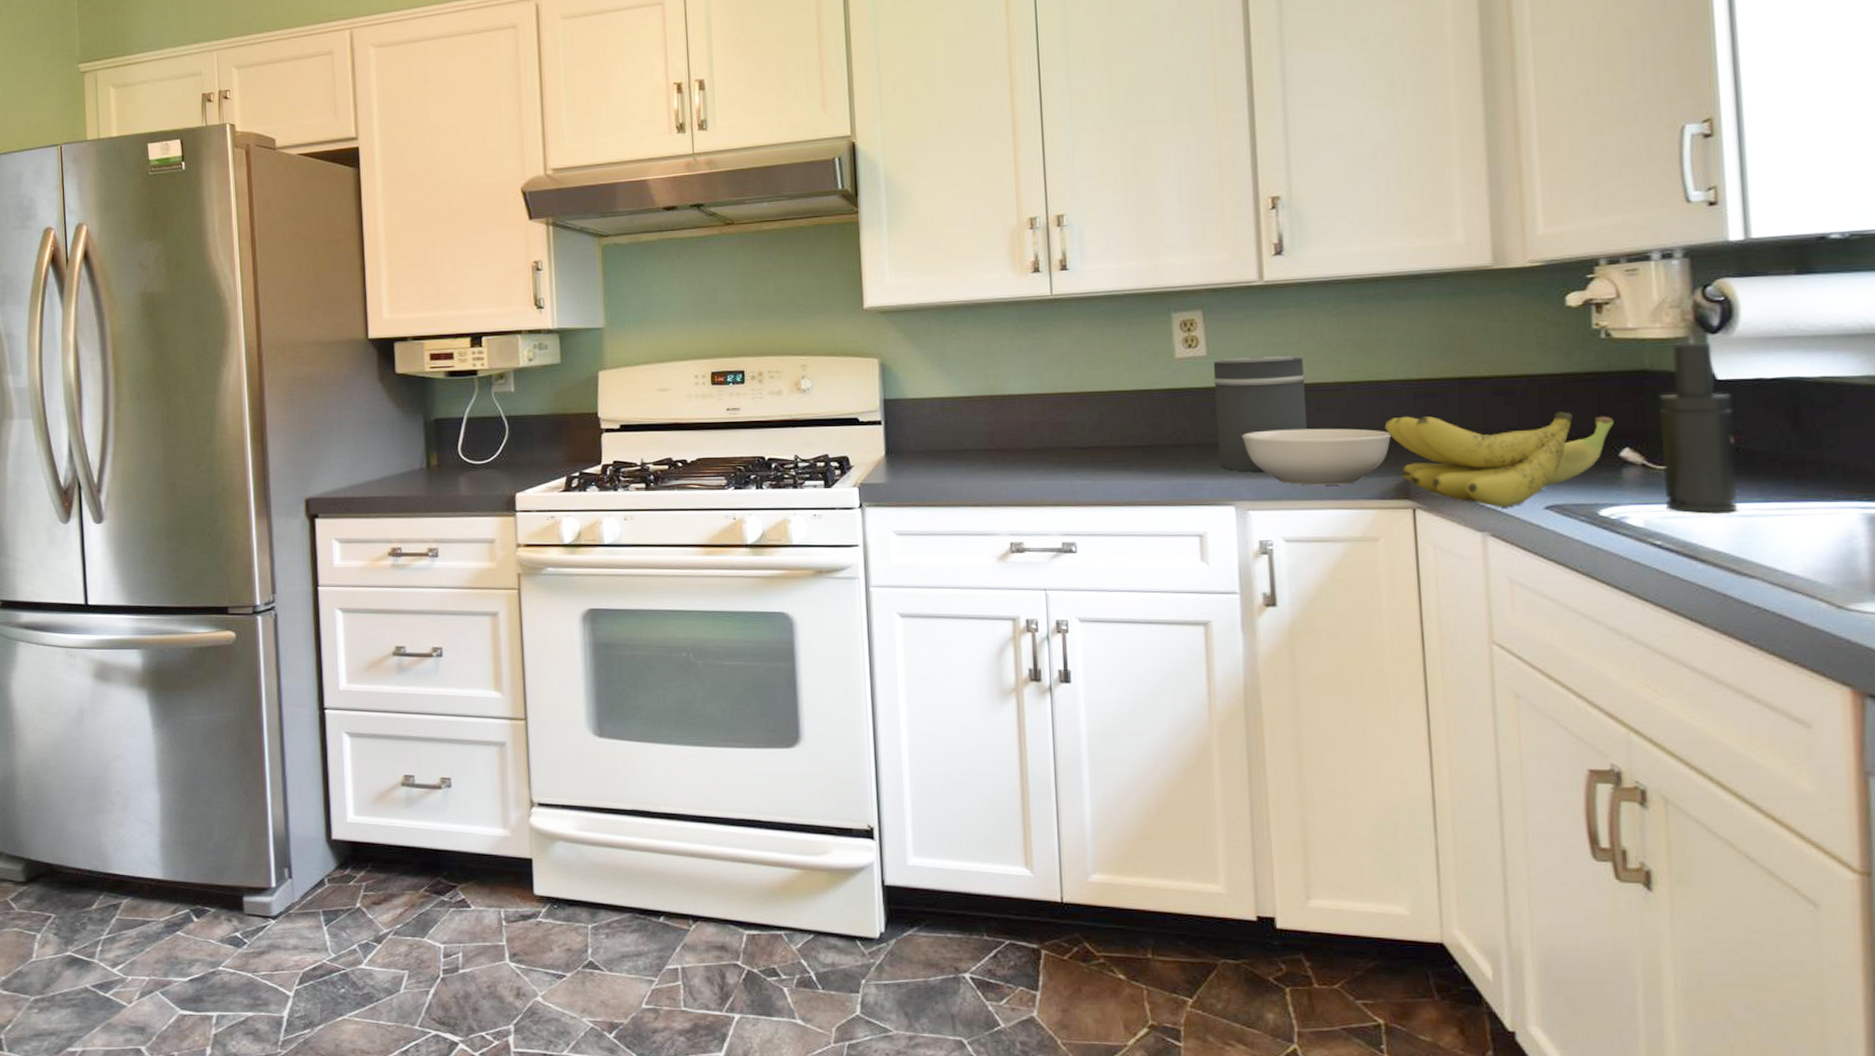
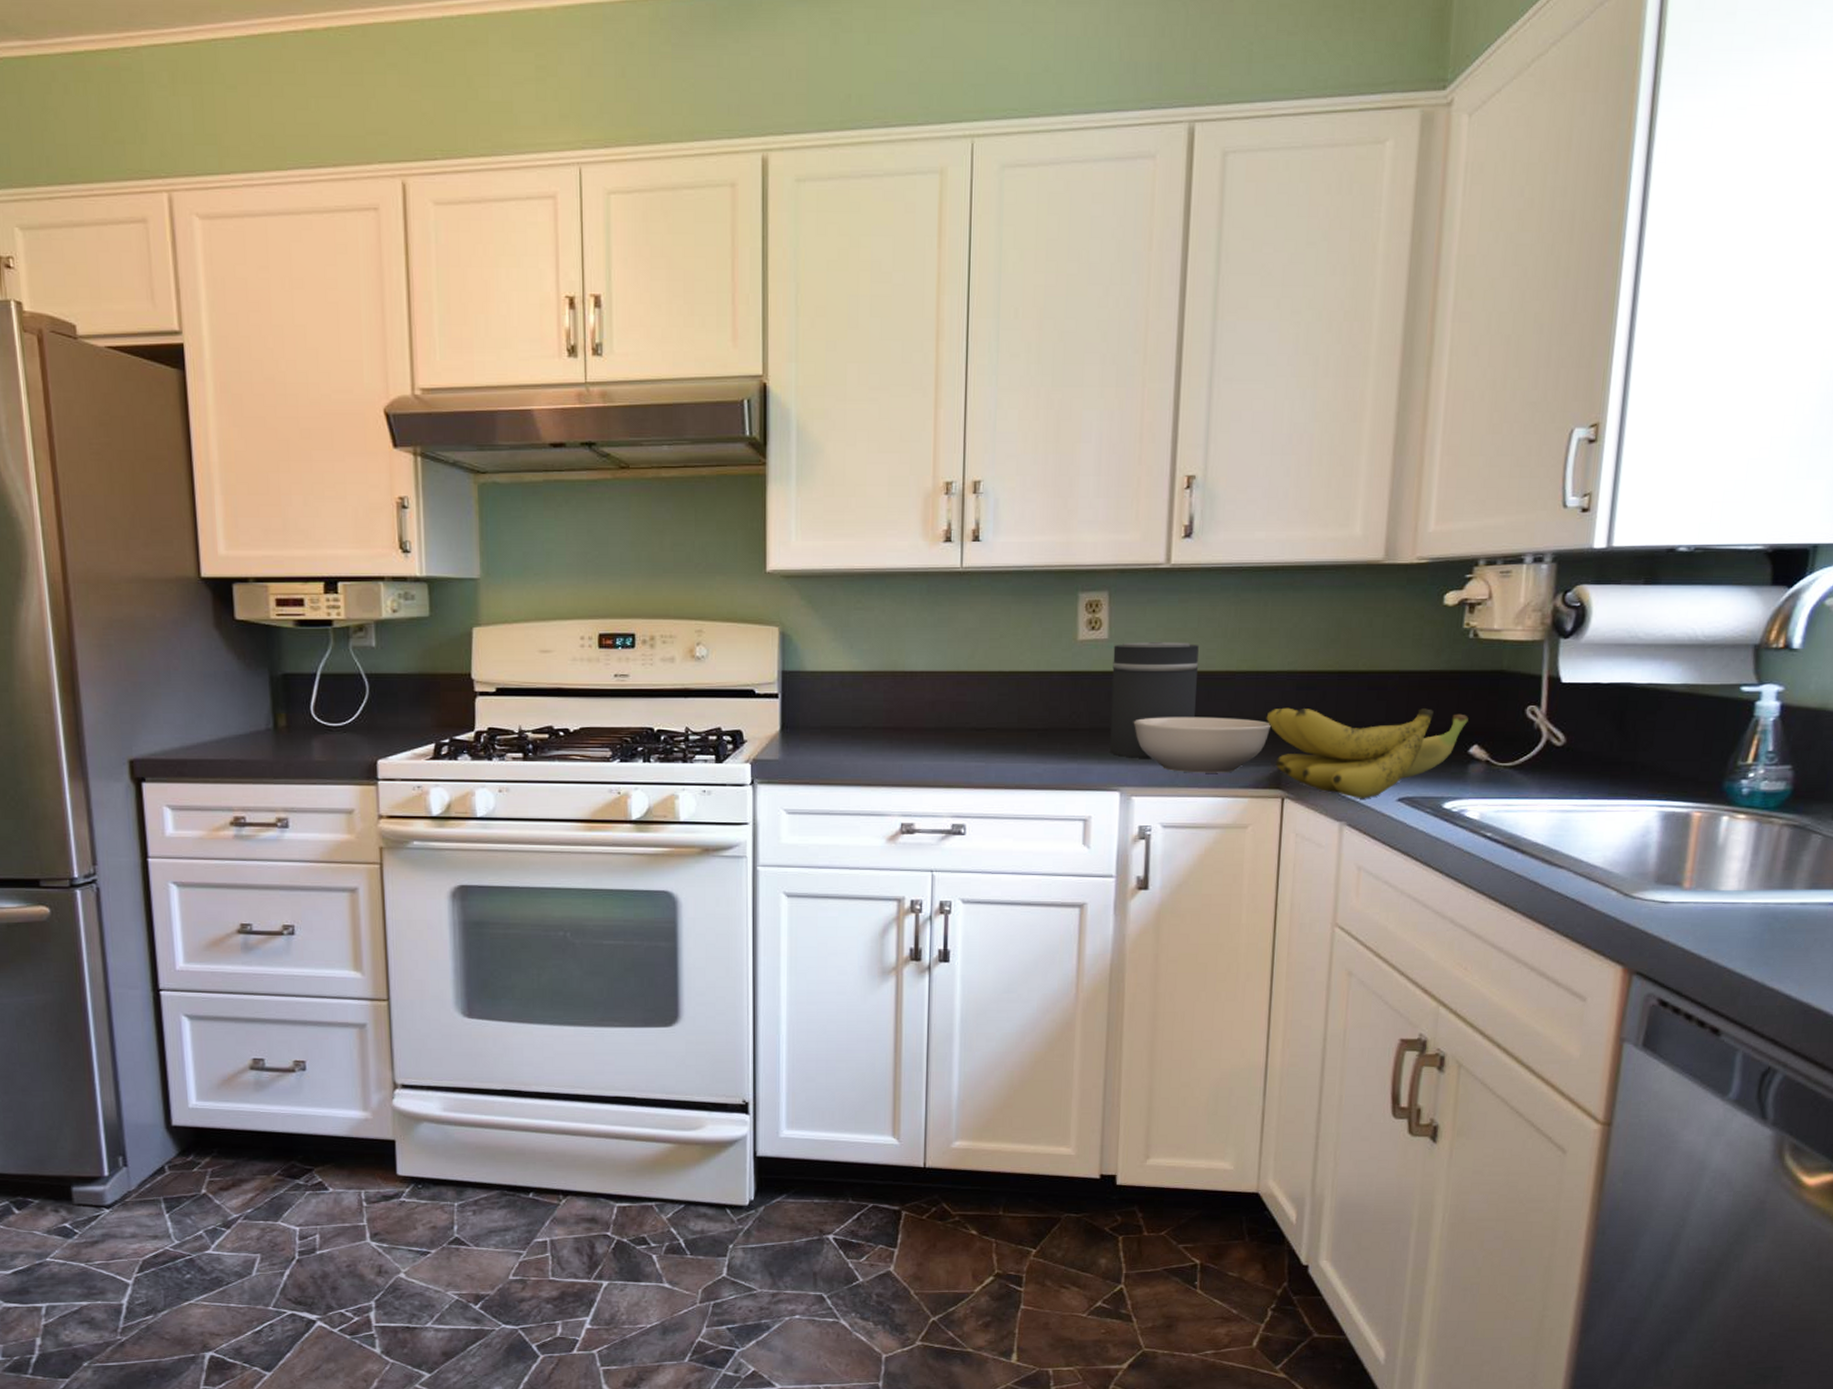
soap dispenser: present [1658,341,1738,514] -> none [1501,645,1572,808]

